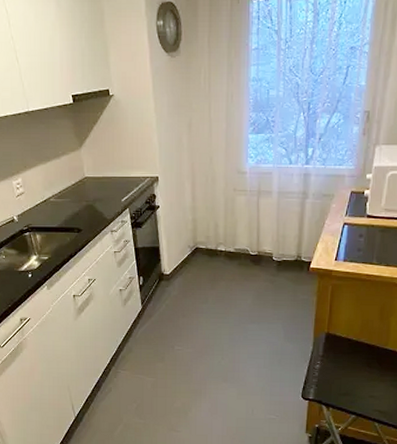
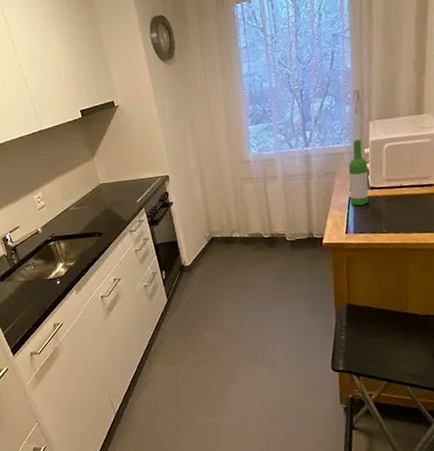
wine bottle: none [344,164,368,233] -> present [348,139,369,206]

